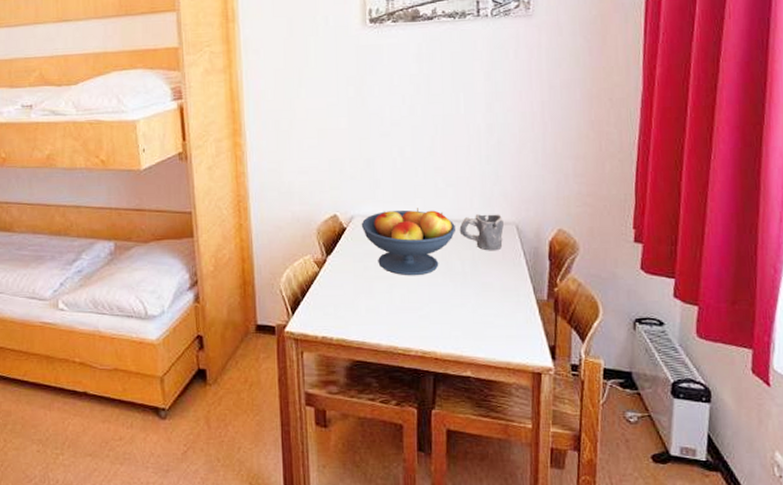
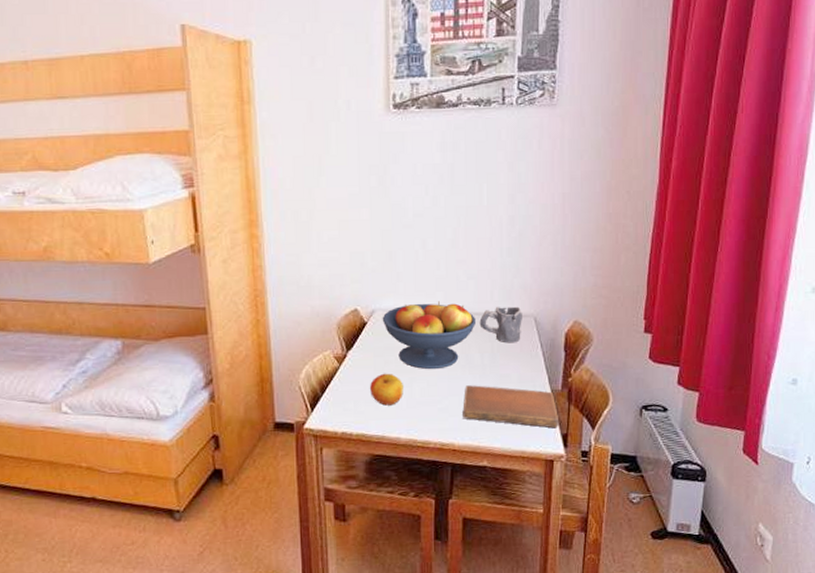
apple: none [349,278,383,311] -> present [369,373,403,406]
notebook: none [444,293,545,340] -> present [462,385,558,429]

